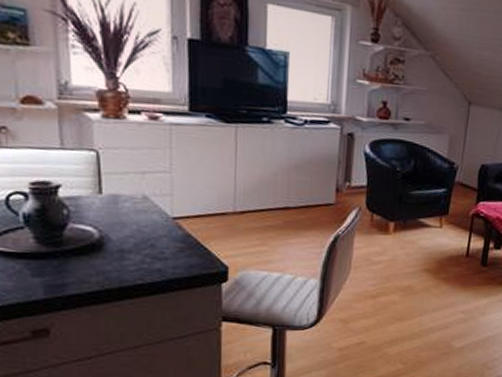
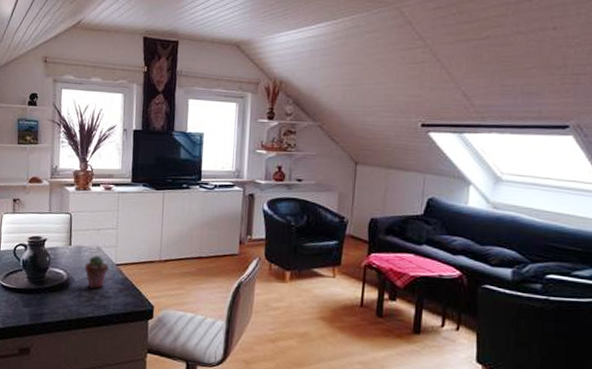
potted succulent: none [126,206,163,250] -> present [85,255,110,289]

